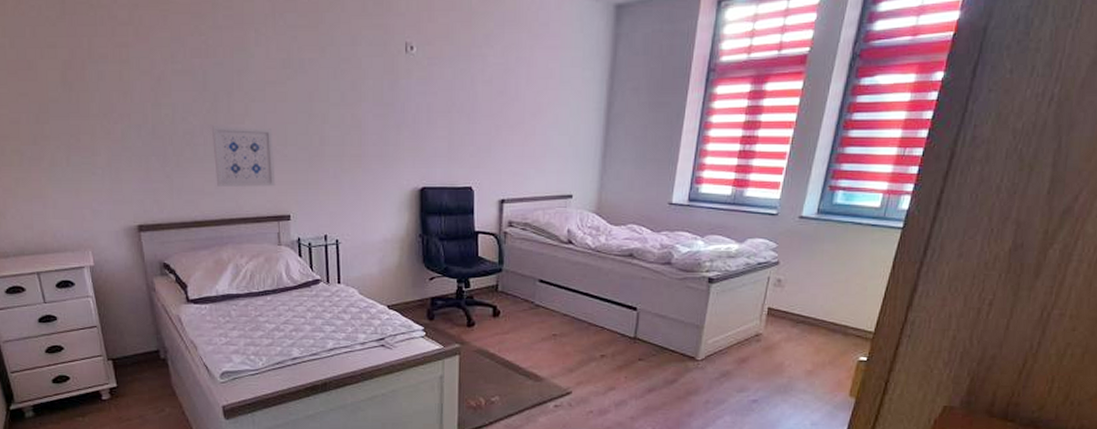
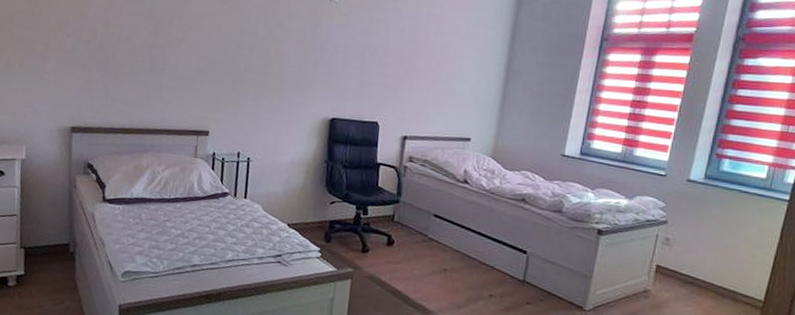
wall art: present [212,126,276,187] -> none [147,47,204,105]

